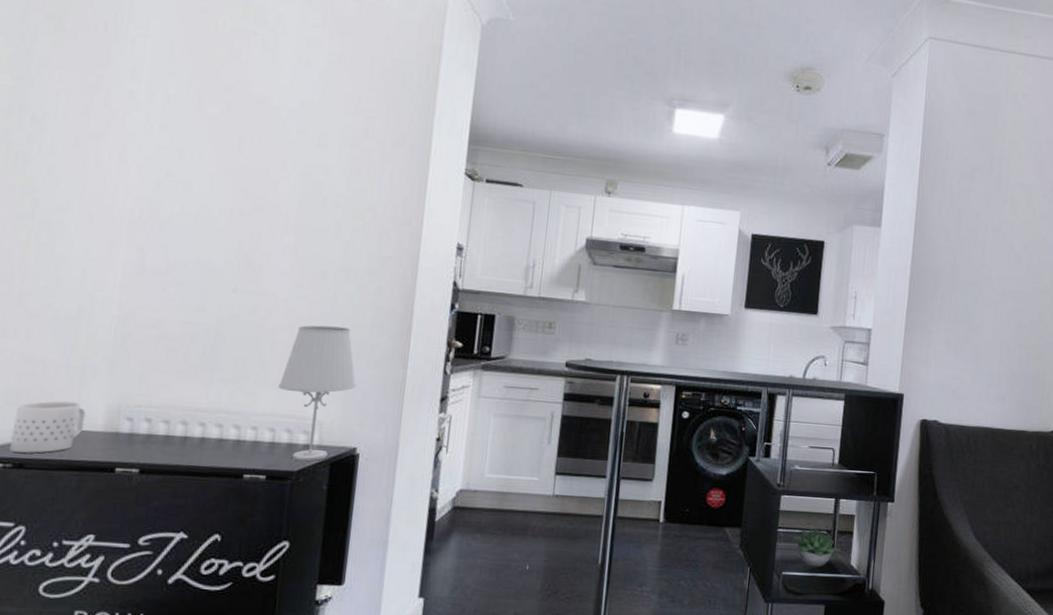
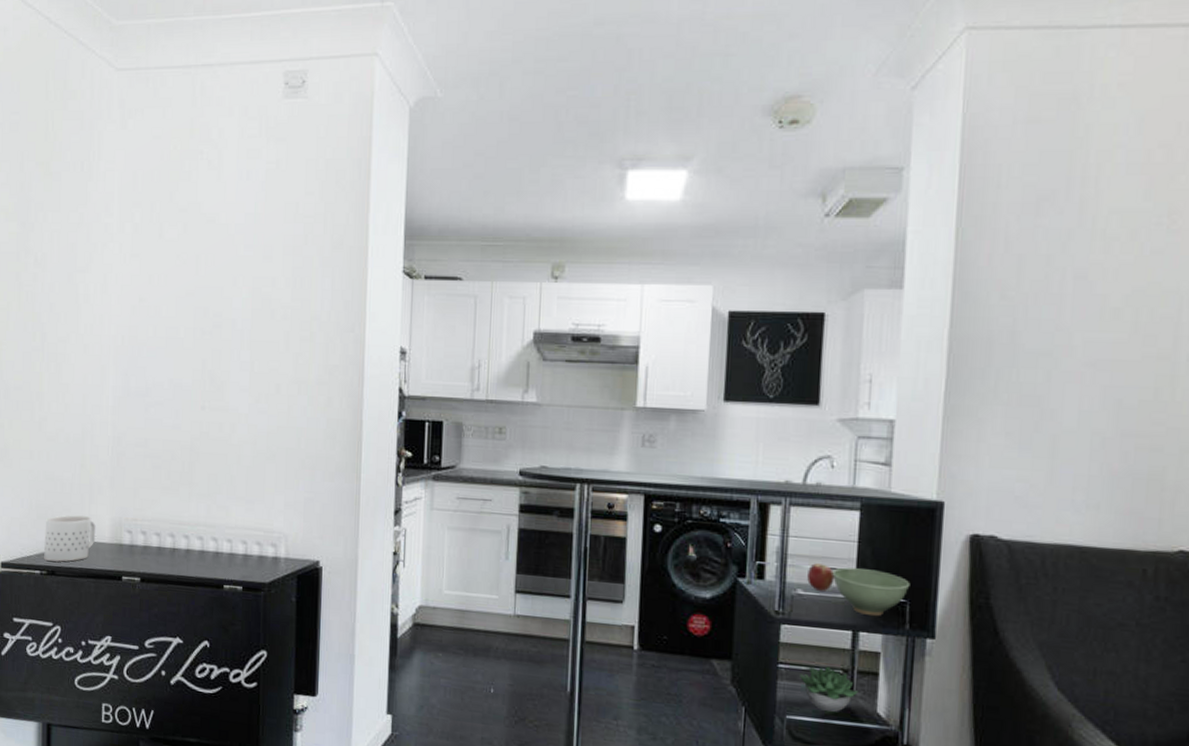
table lamp: present [278,325,357,462] -> none [246,439,315,574]
fruit: none [803,444,824,467] -> present [807,563,835,591]
bowl: none [822,446,878,486] -> present [832,567,910,616]

